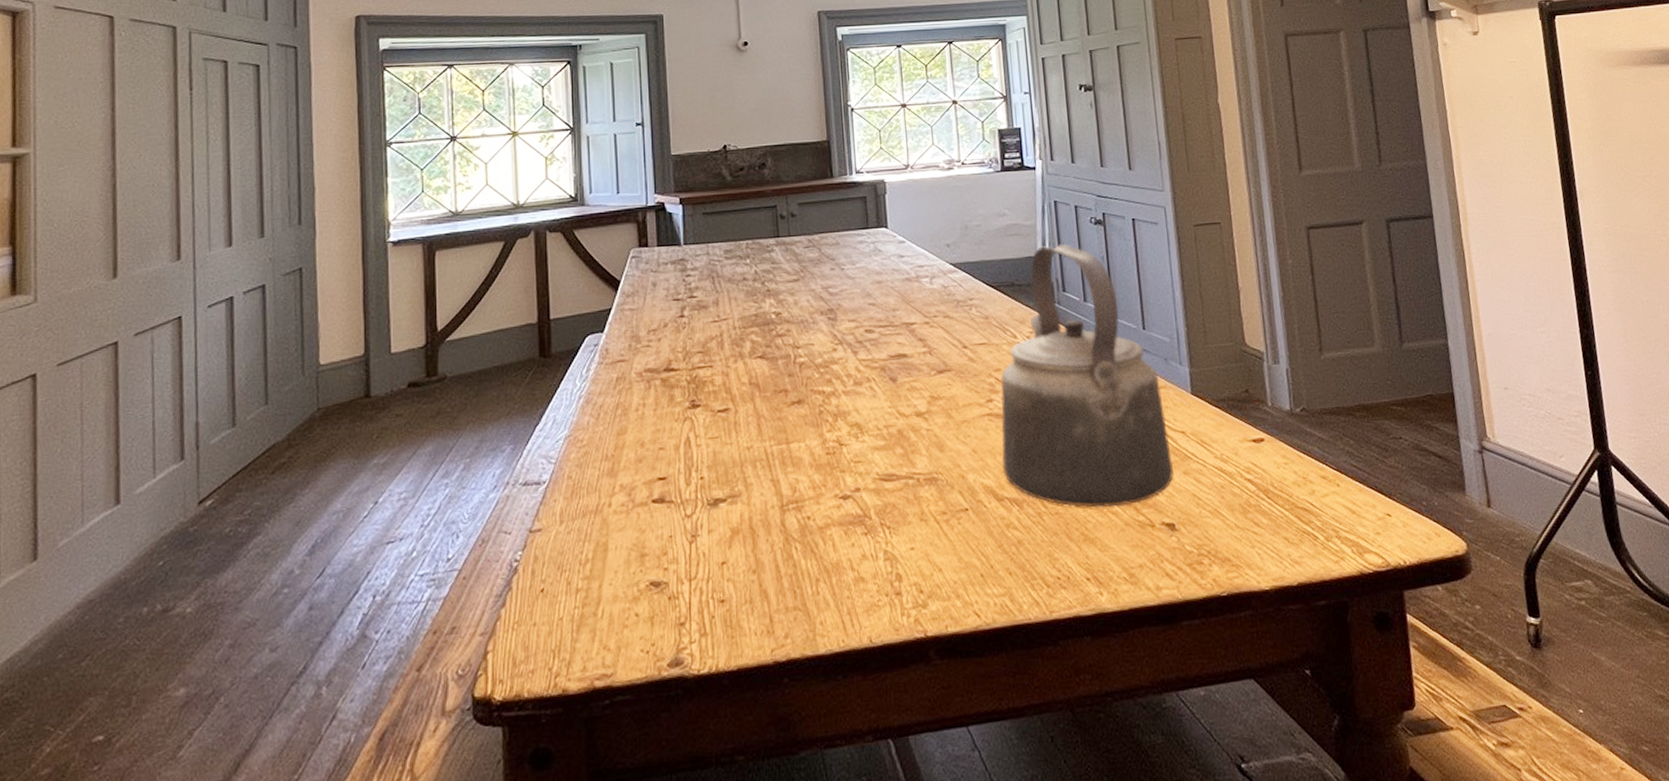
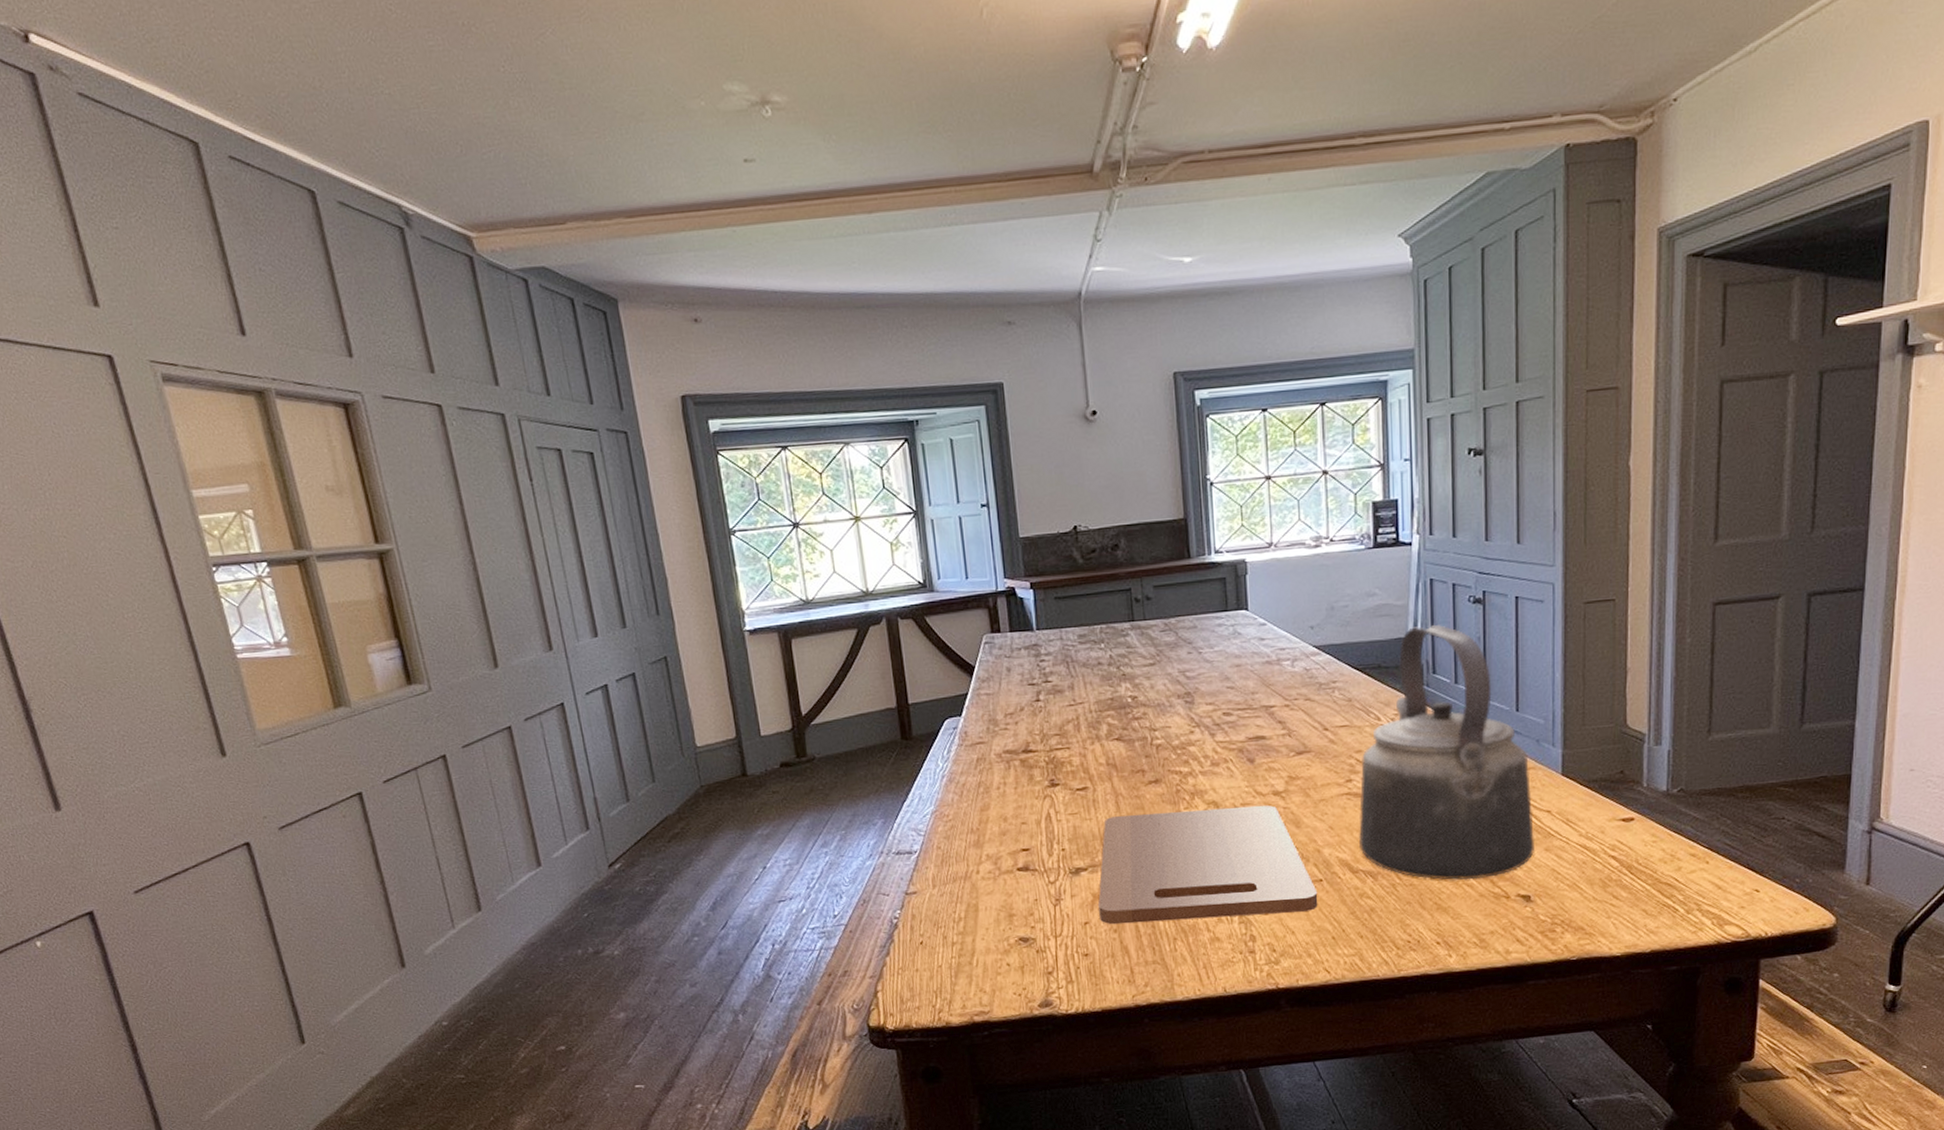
cutting board: none [737,426,965,565] -> present [1098,805,1318,925]

